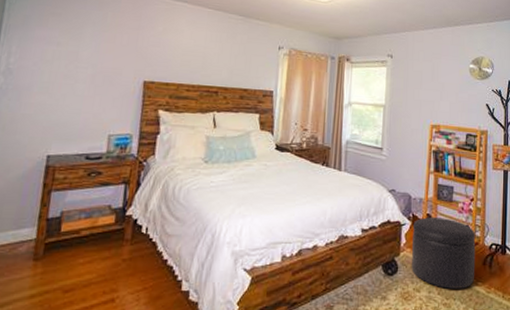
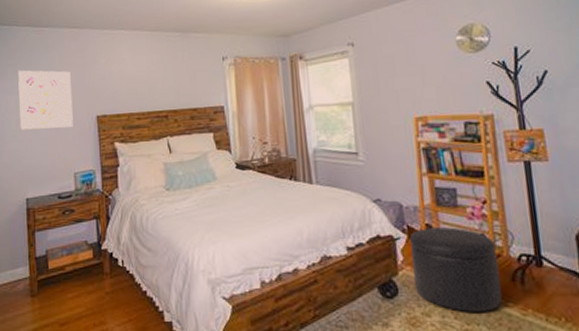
wall art: none [53,21,123,89] -> present [18,70,73,130]

